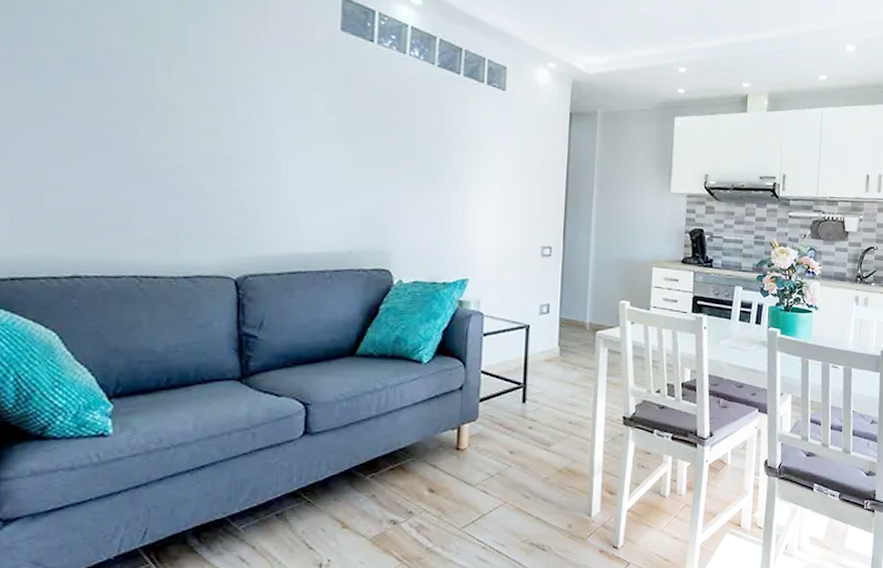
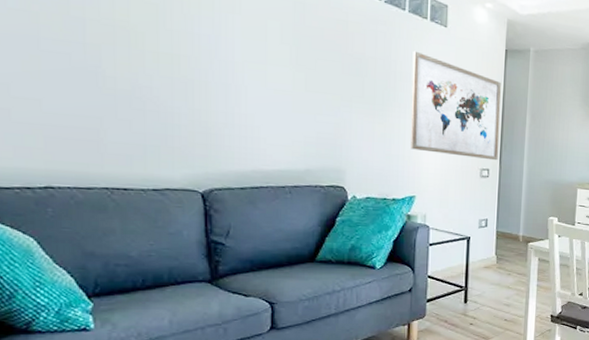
wall art: none [464,117,566,237] -> present [411,50,502,161]

